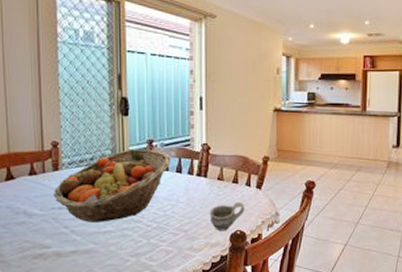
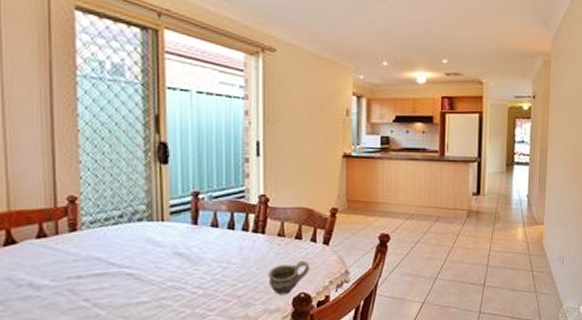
fruit basket: present [53,149,171,222] -> none [69,202,221,293]

